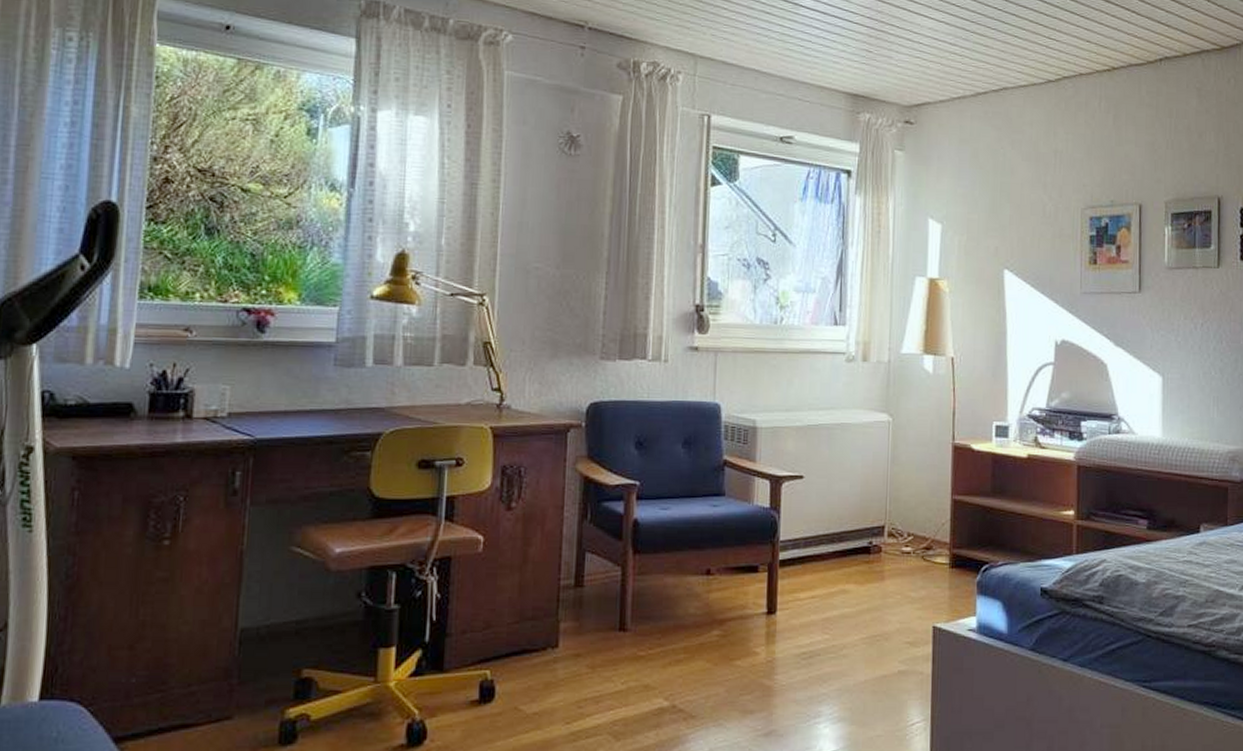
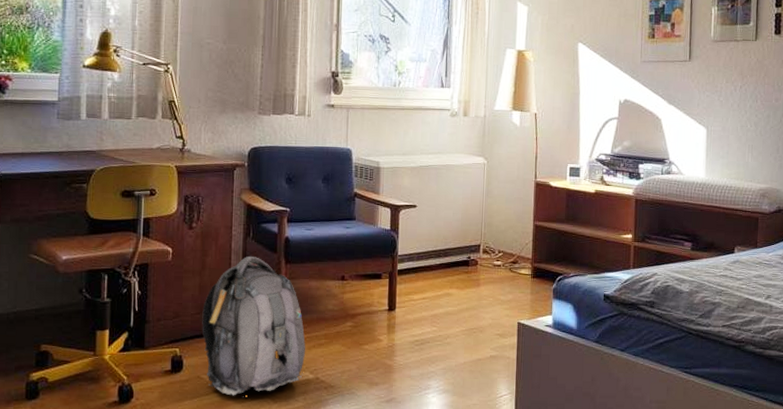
backpack: none [521,544,659,736] -> present [202,255,305,398]

